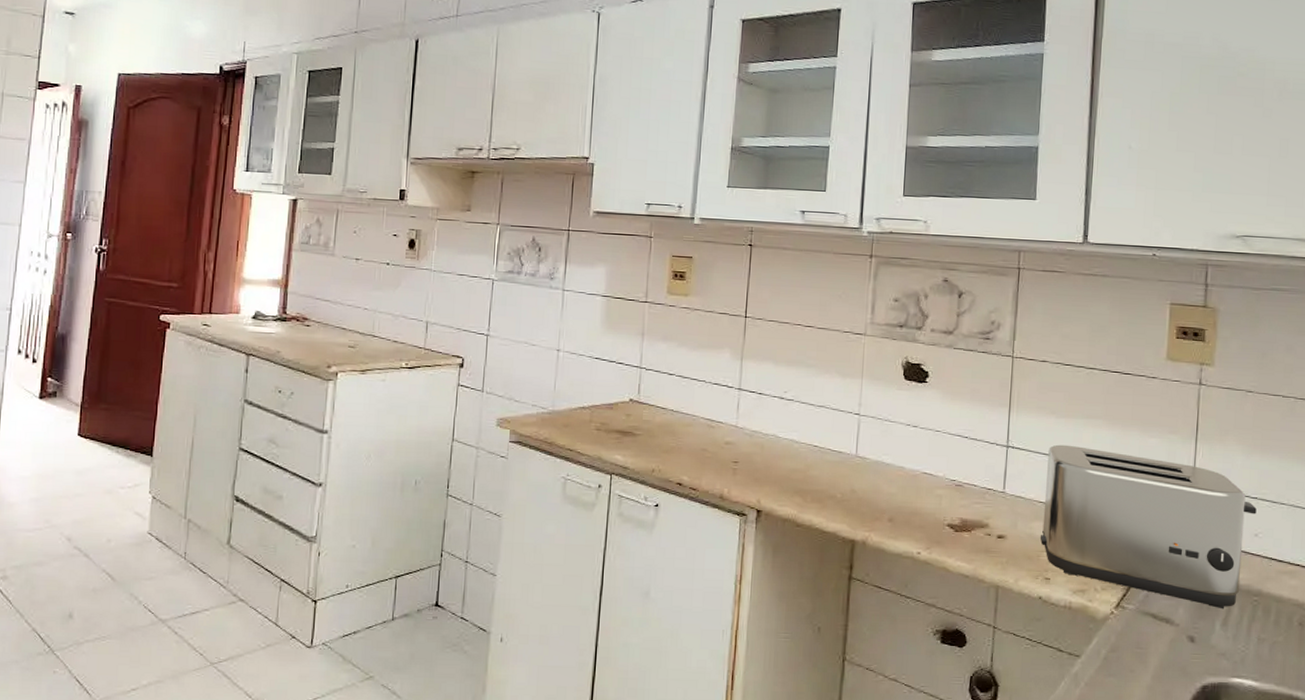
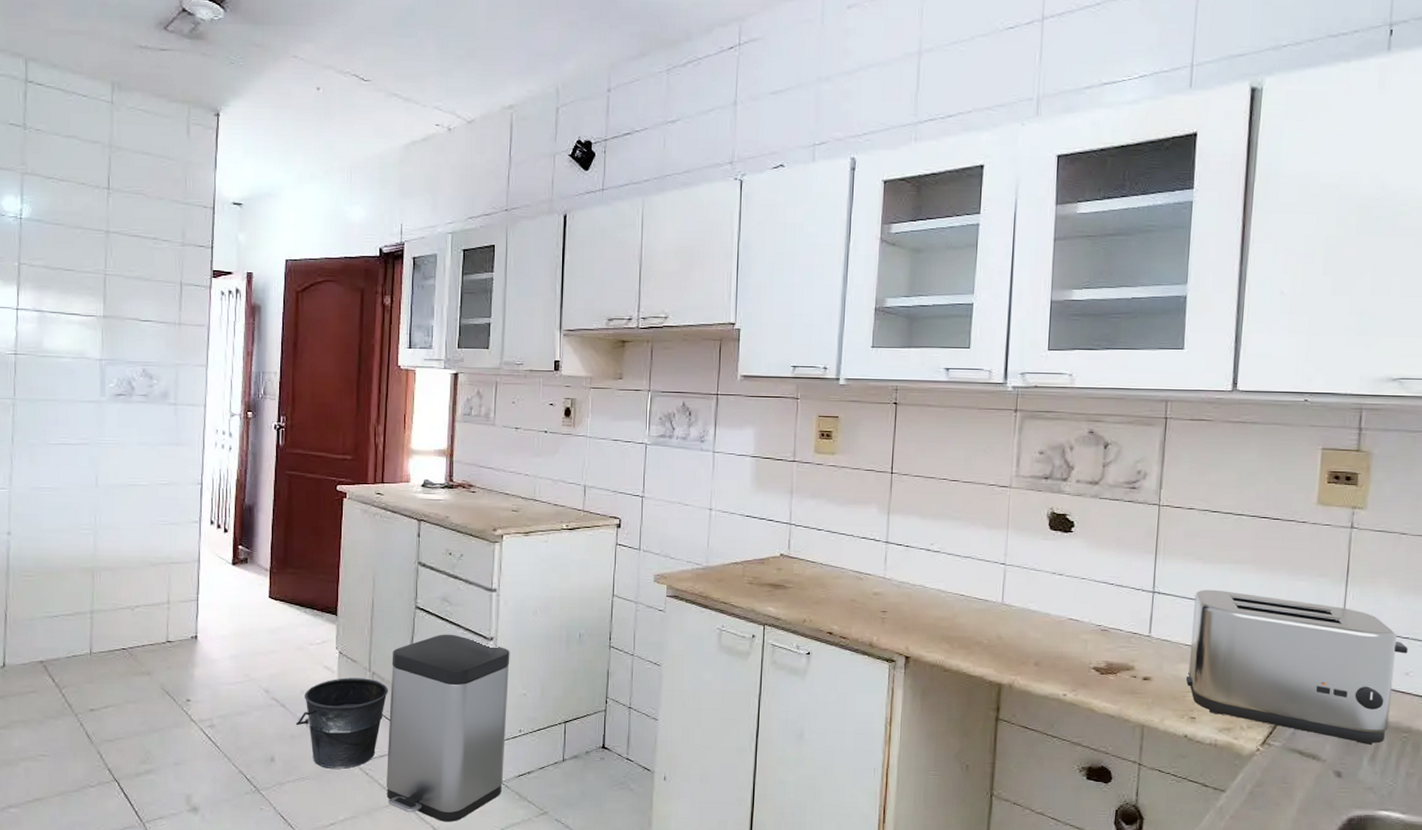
bucket: none [99,525,205,627] -> present [295,678,389,769]
pedal bin: none [196,478,340,687] -> present [387,634,510,822]

